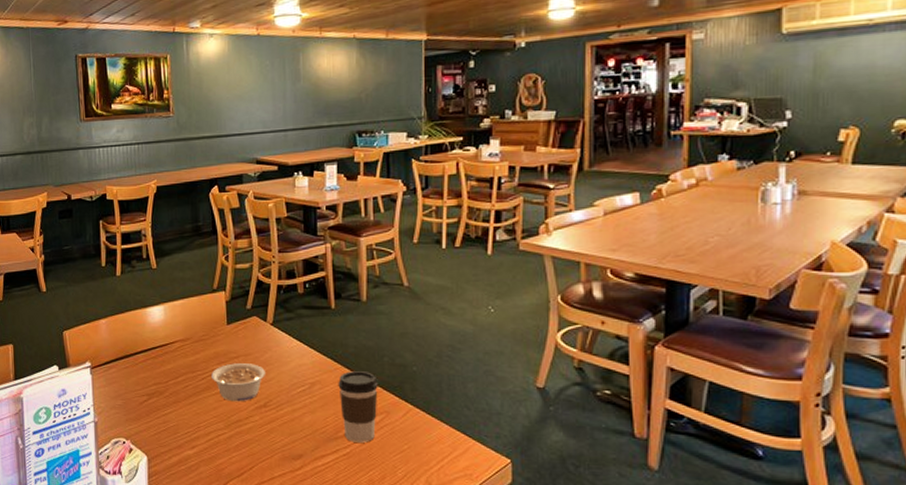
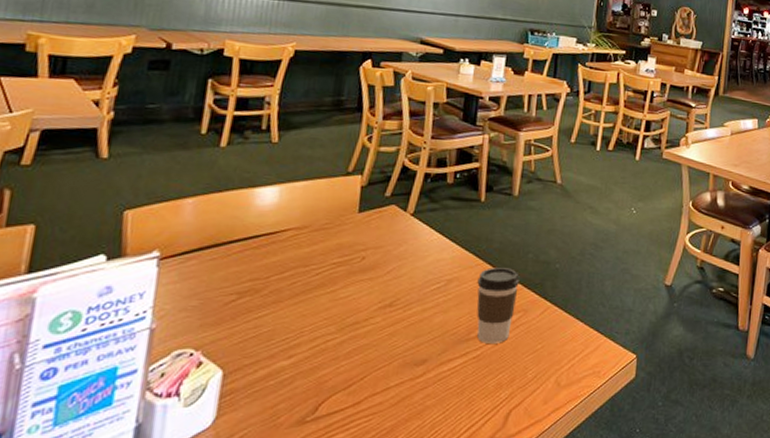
legume: present [211,363,265,402] -> none [329,256,397,301]

